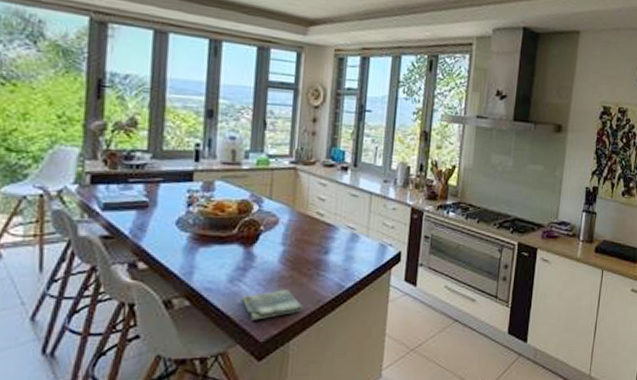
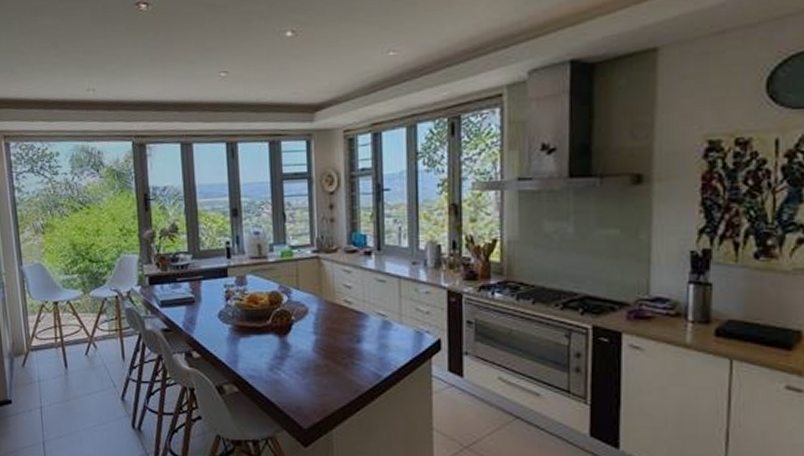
dish towel: present [241,289,303,320] -> none [282,378,342,408]

